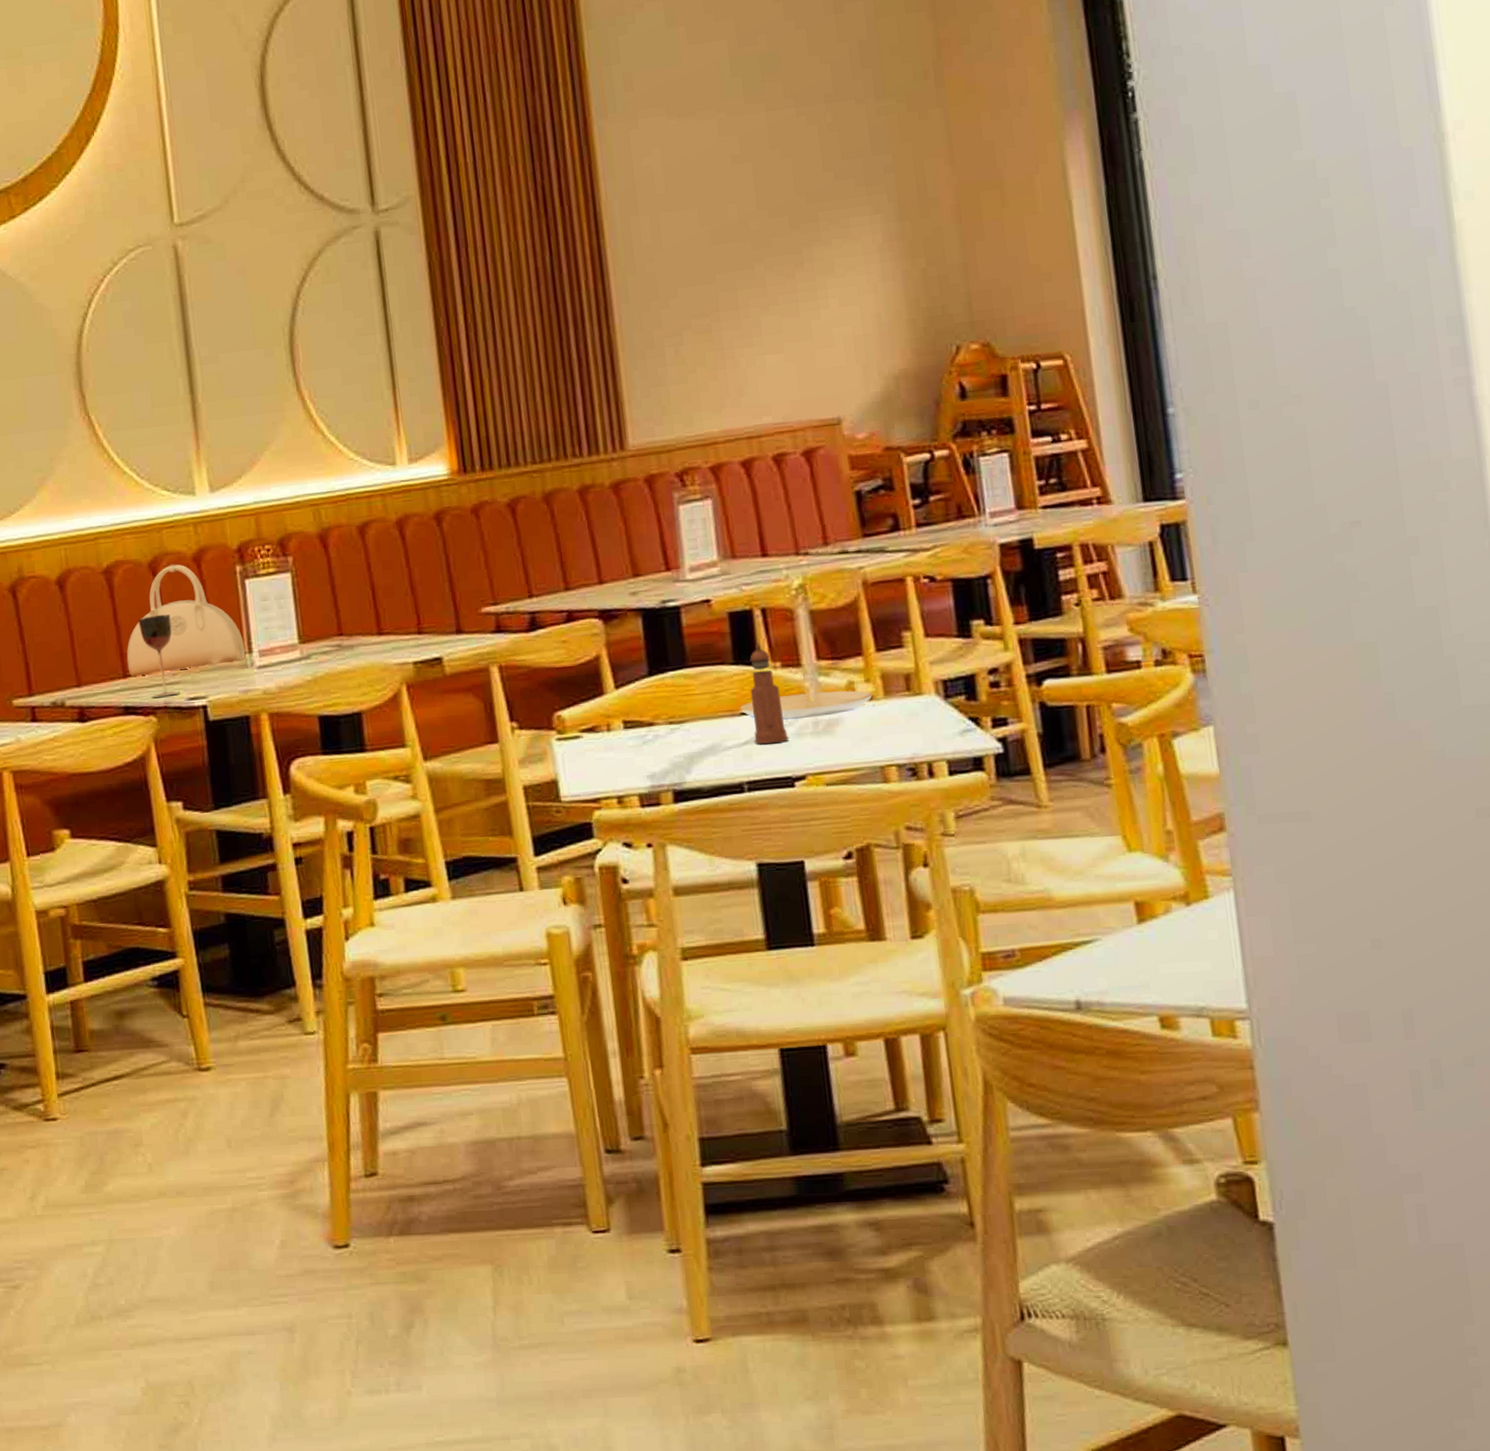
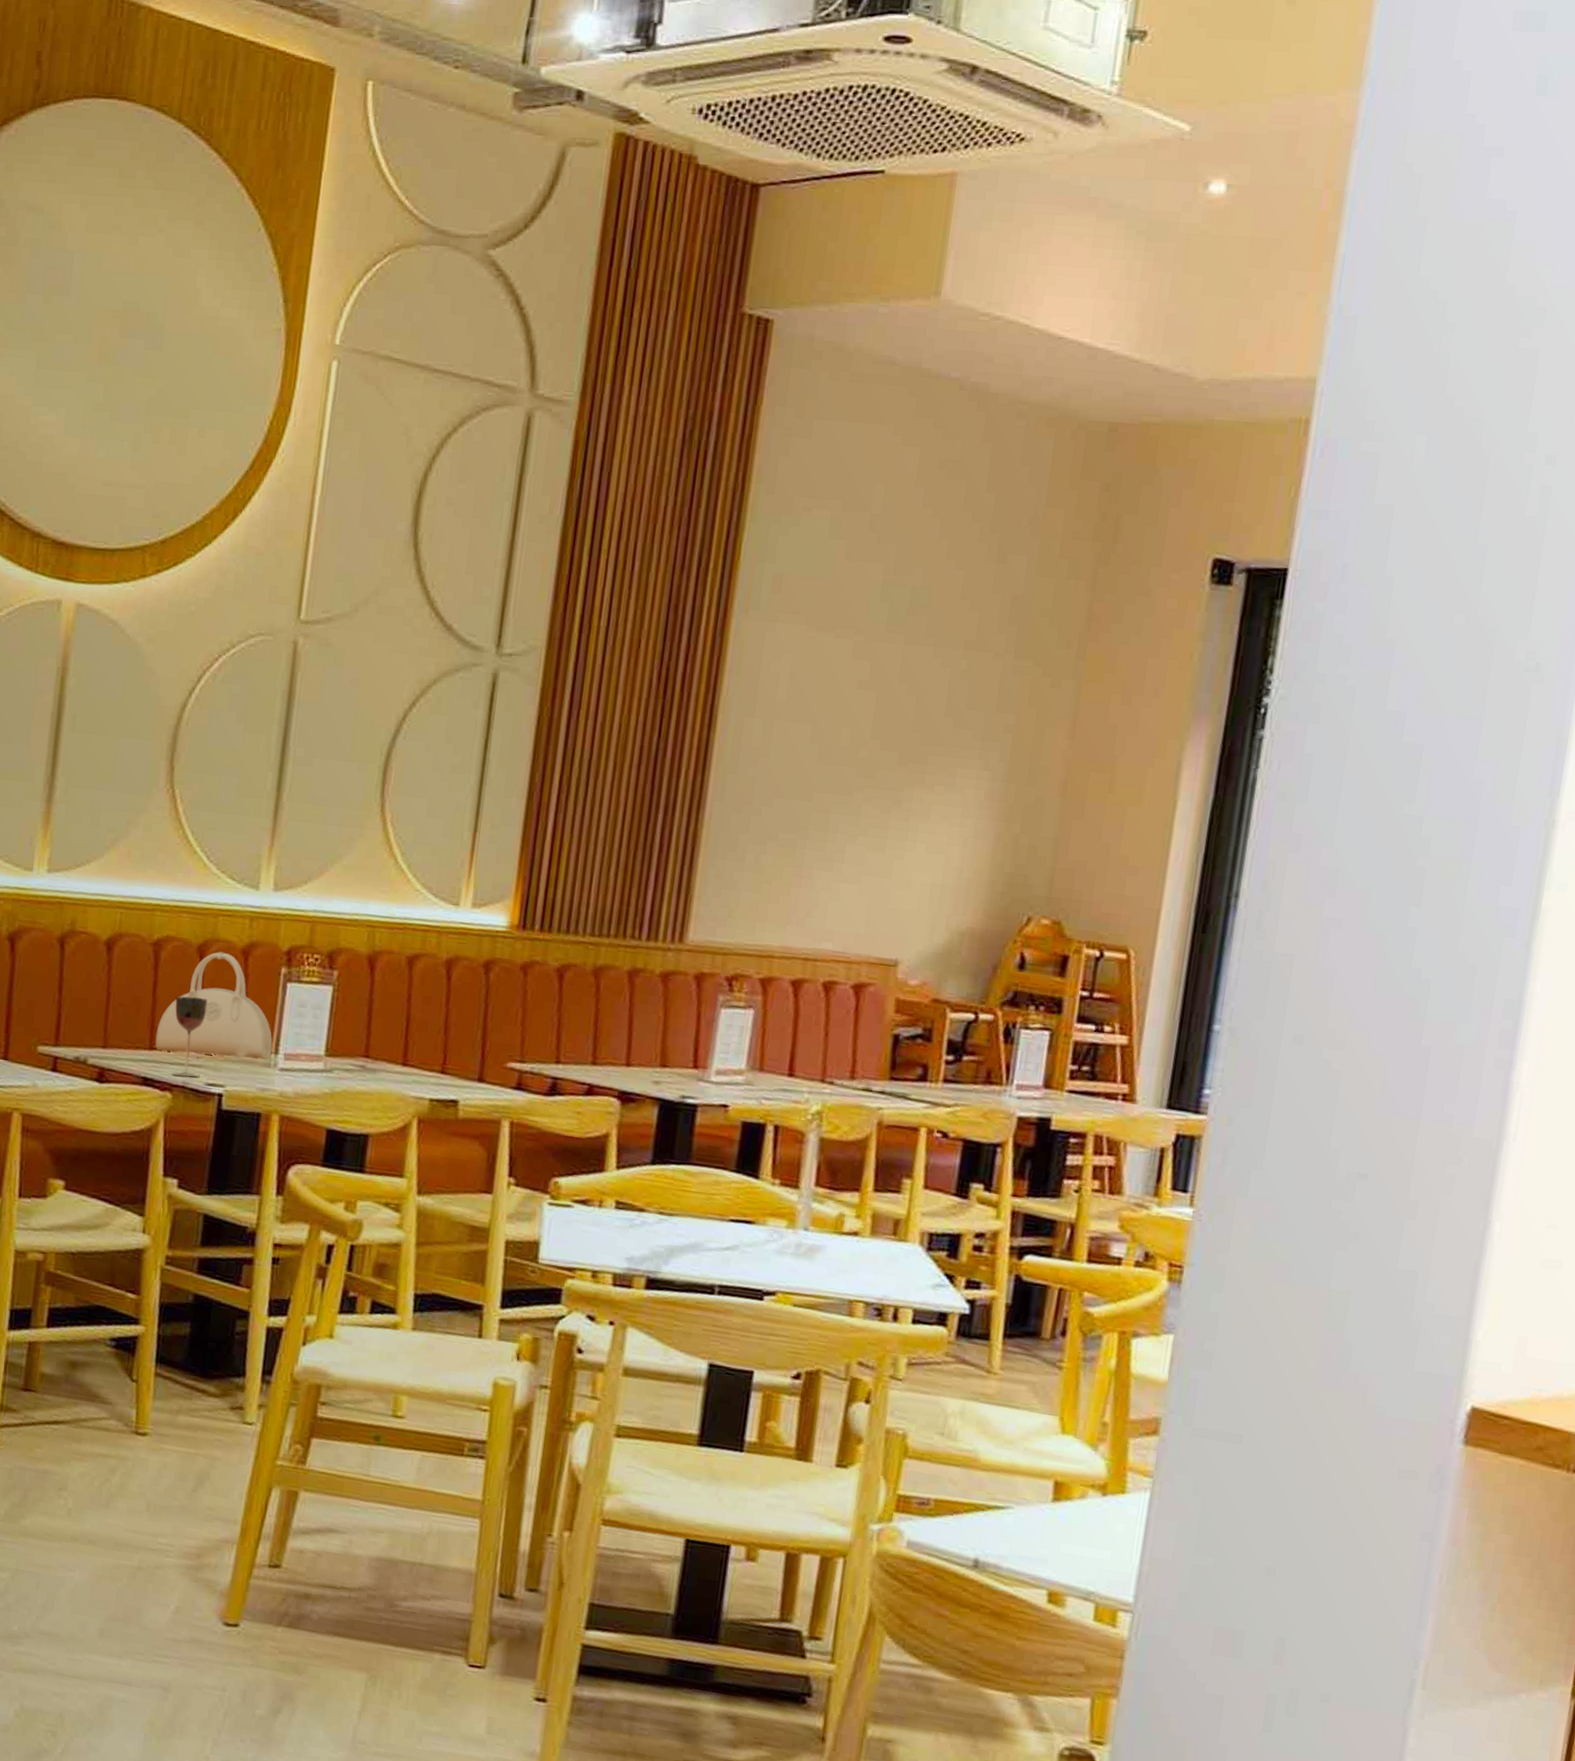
plate: present [739,690,873,720] -> none [729,1211,859,1242]
coffeepot: present [750,642,789,744] -> none [735,1156,773,1256]

